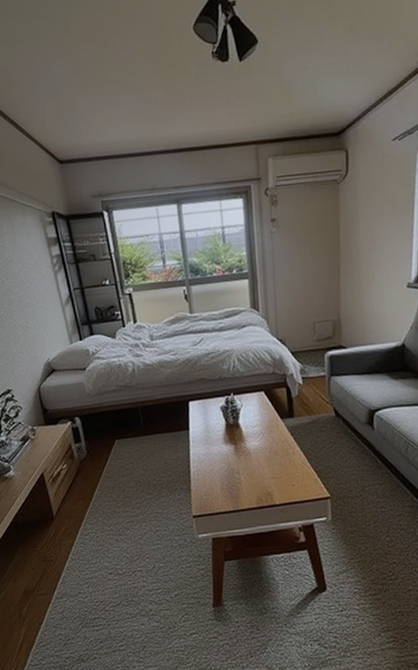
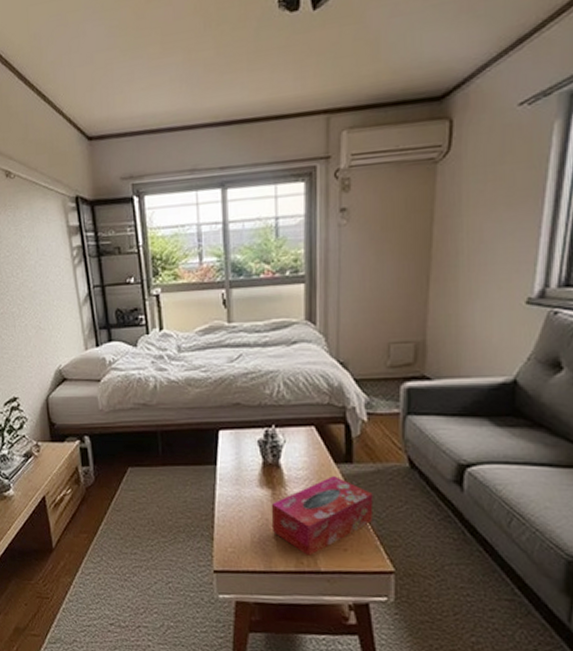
tissue box: none [234,429,312,494] -> present [271,476,374,556]

